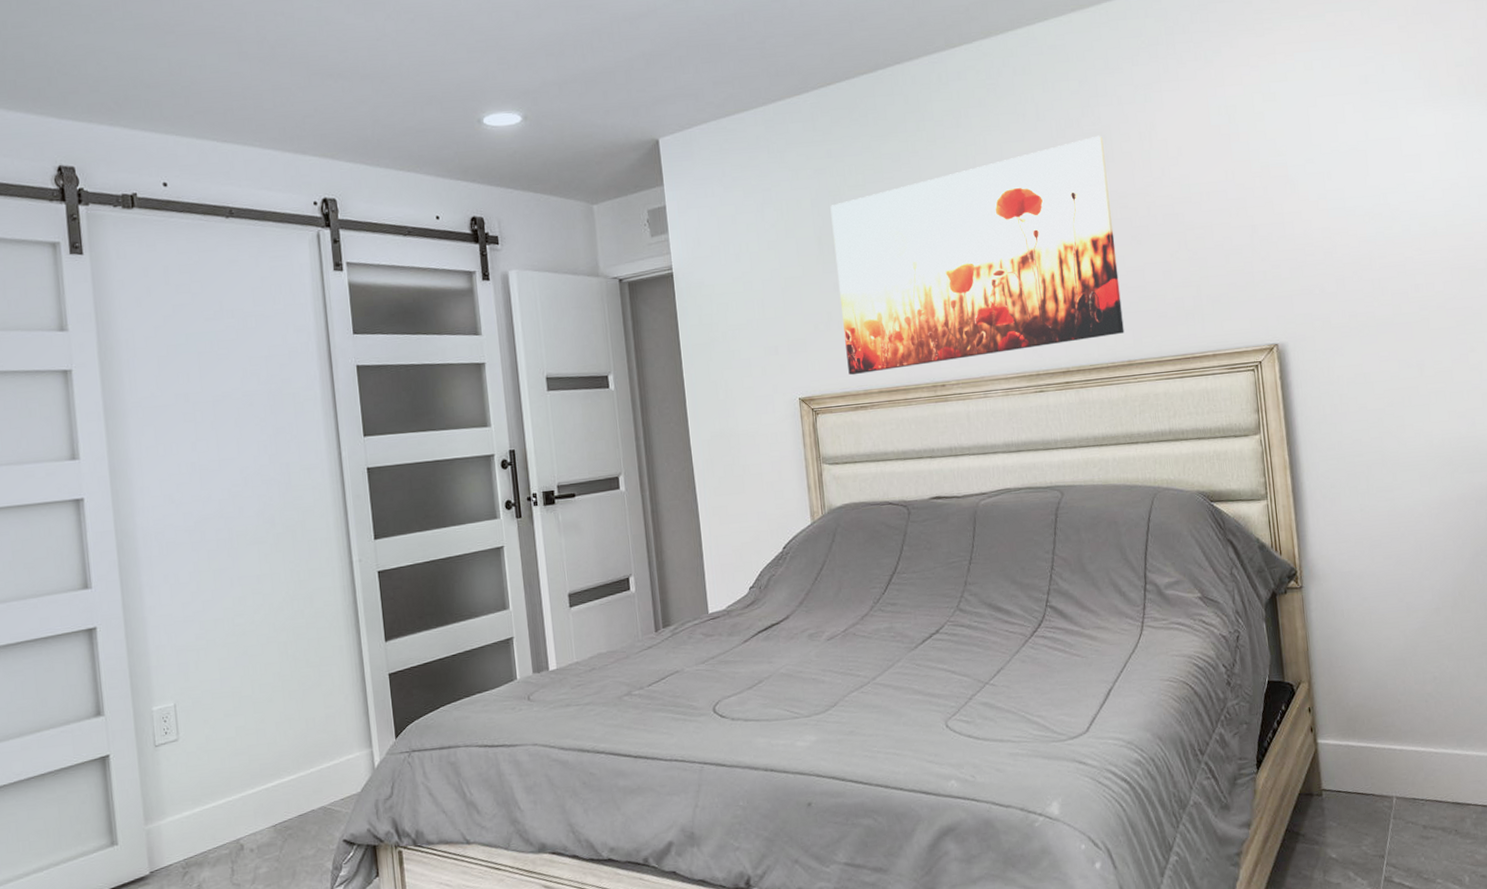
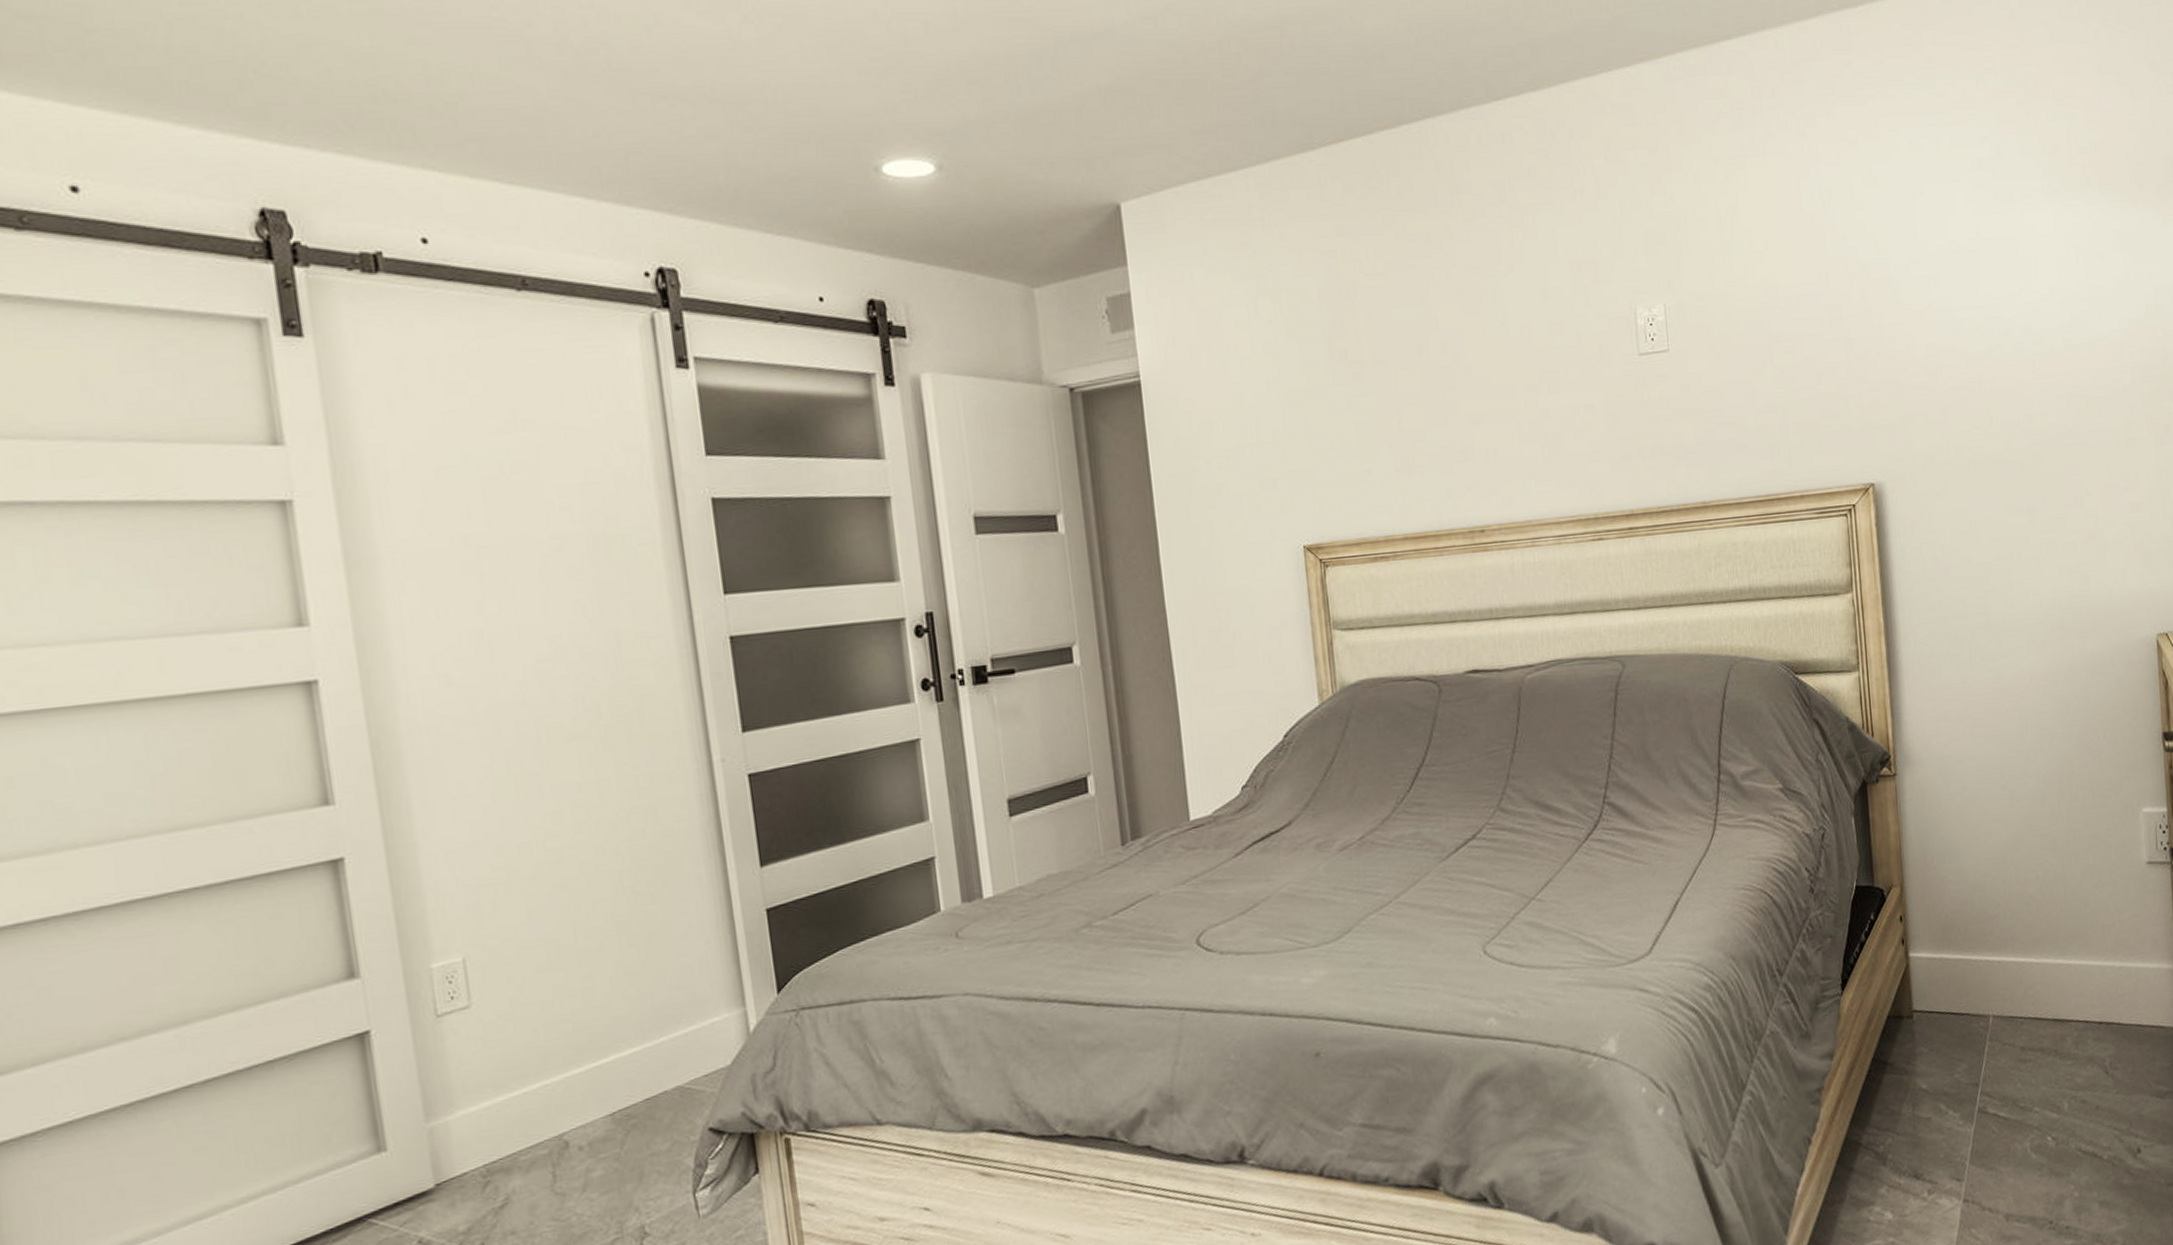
wall art: present [830,135,1124,375] -> none [1342,220,1699,517]

